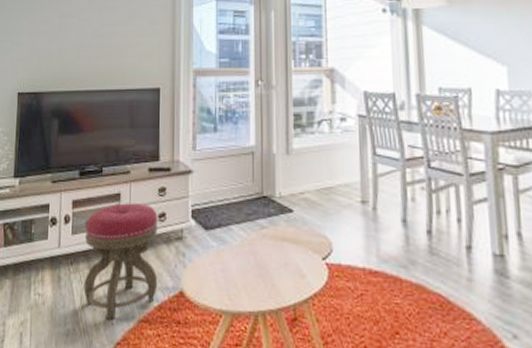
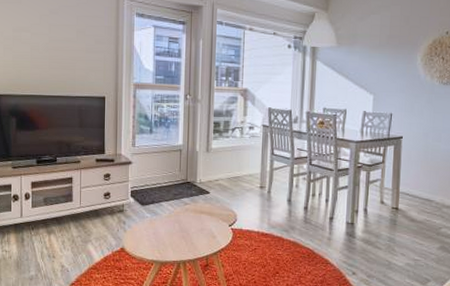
stool: present [83,203,158,320] -> none [43,185,104,268]

